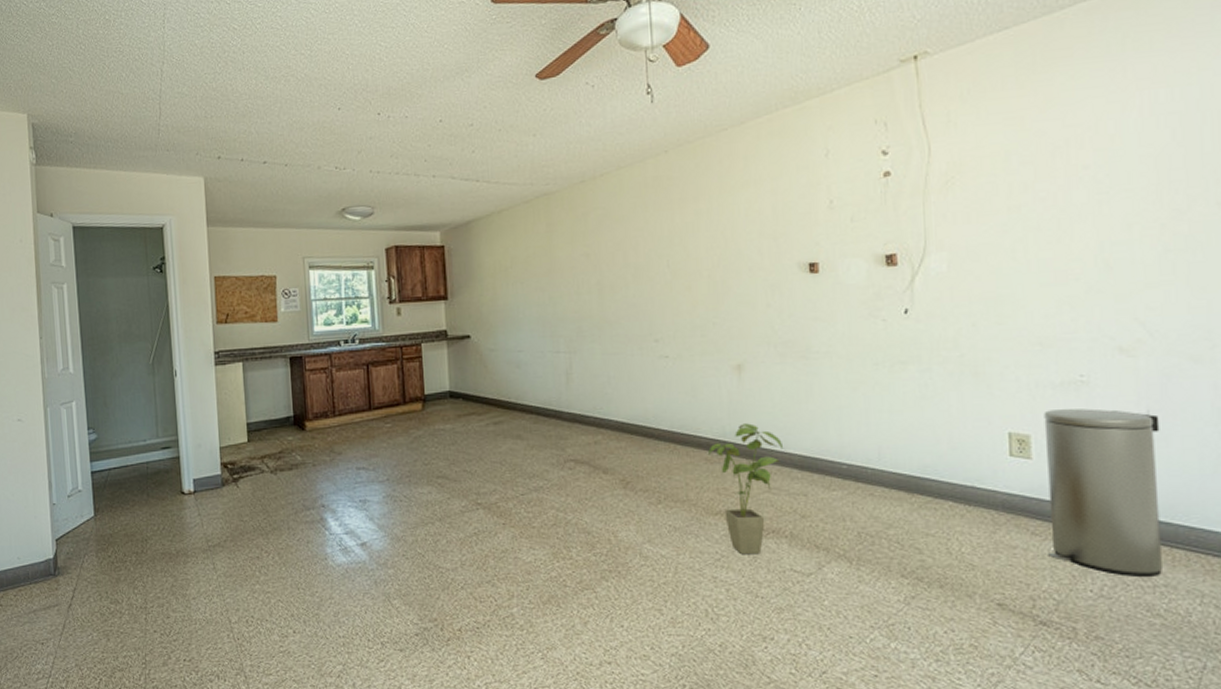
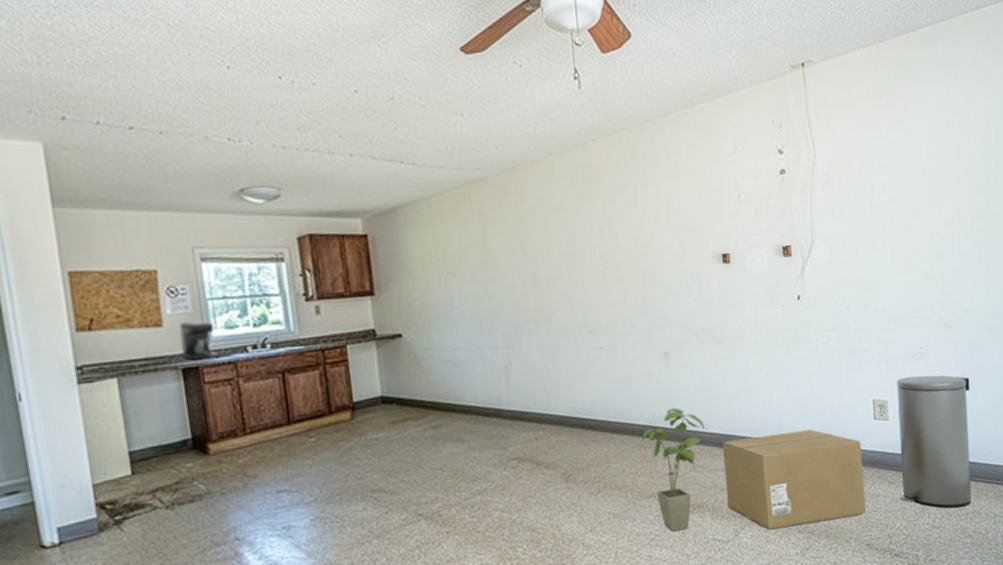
coffee maker: none [290,318,318,351] -> present [179,321,219,361]
box: none [805,461,997,569] -> present [723,429,866,530]

